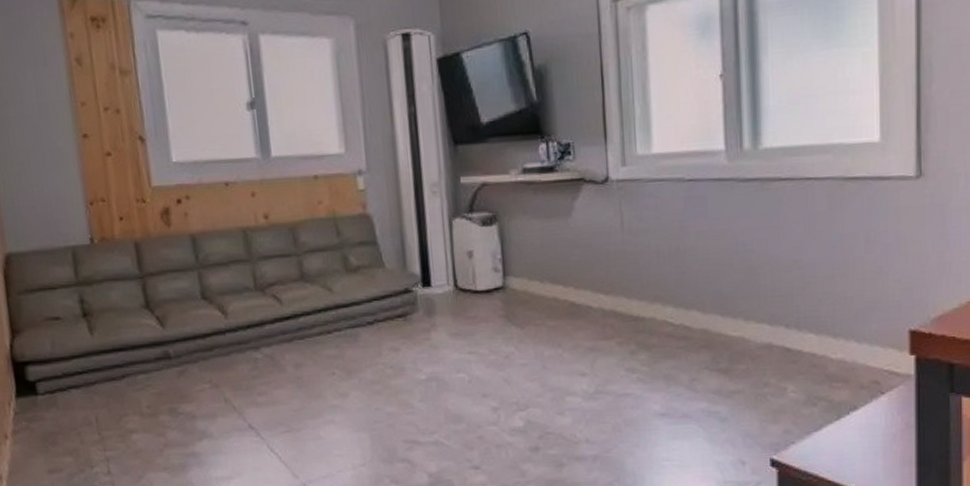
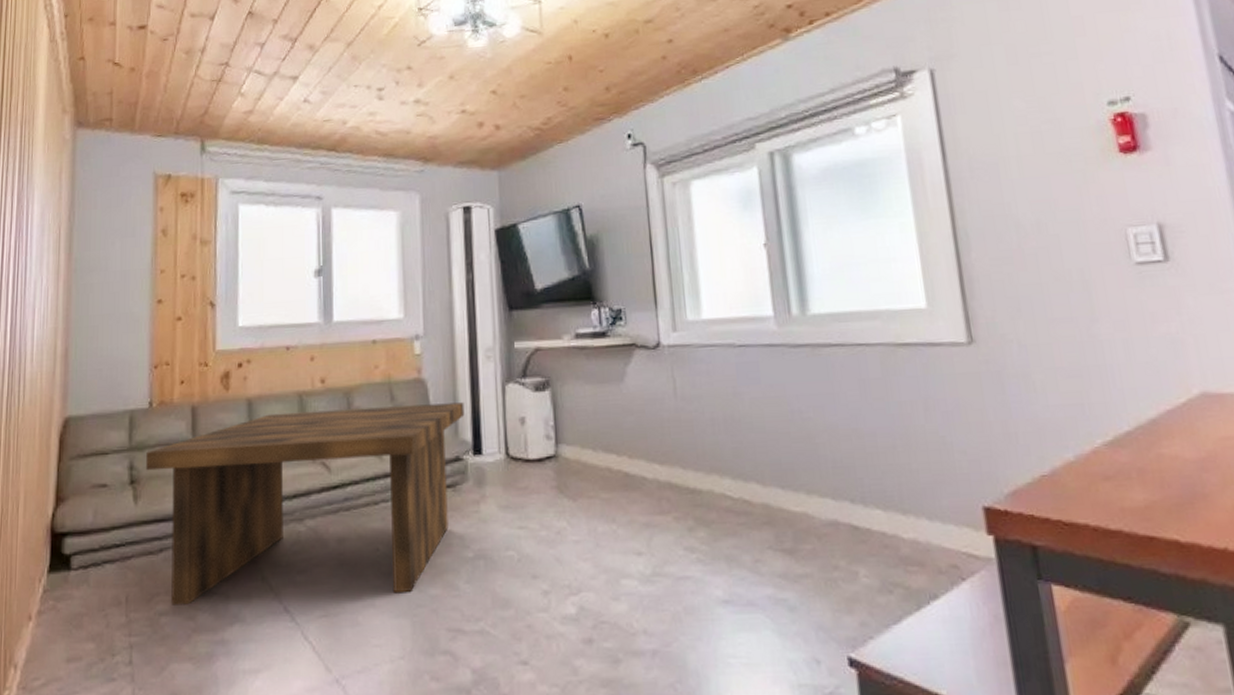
coffee table: none [95,237,412,424] -> present [146,402,465,606]

